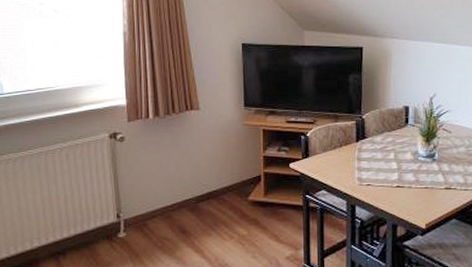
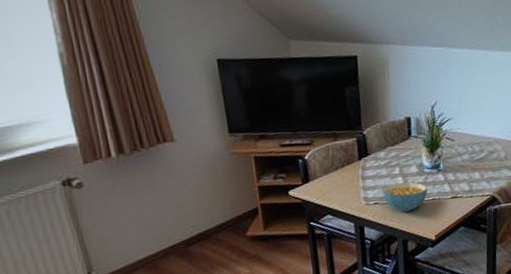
cereal bowl: none [376,167,421,197] -> present [382,182,428,212]

